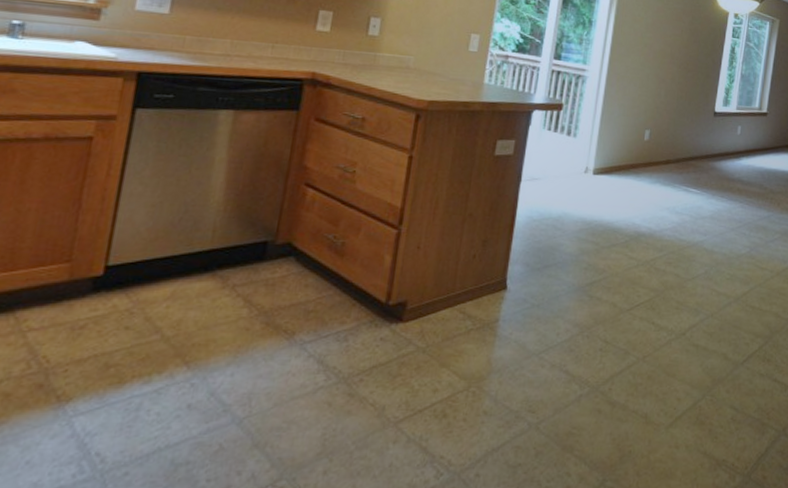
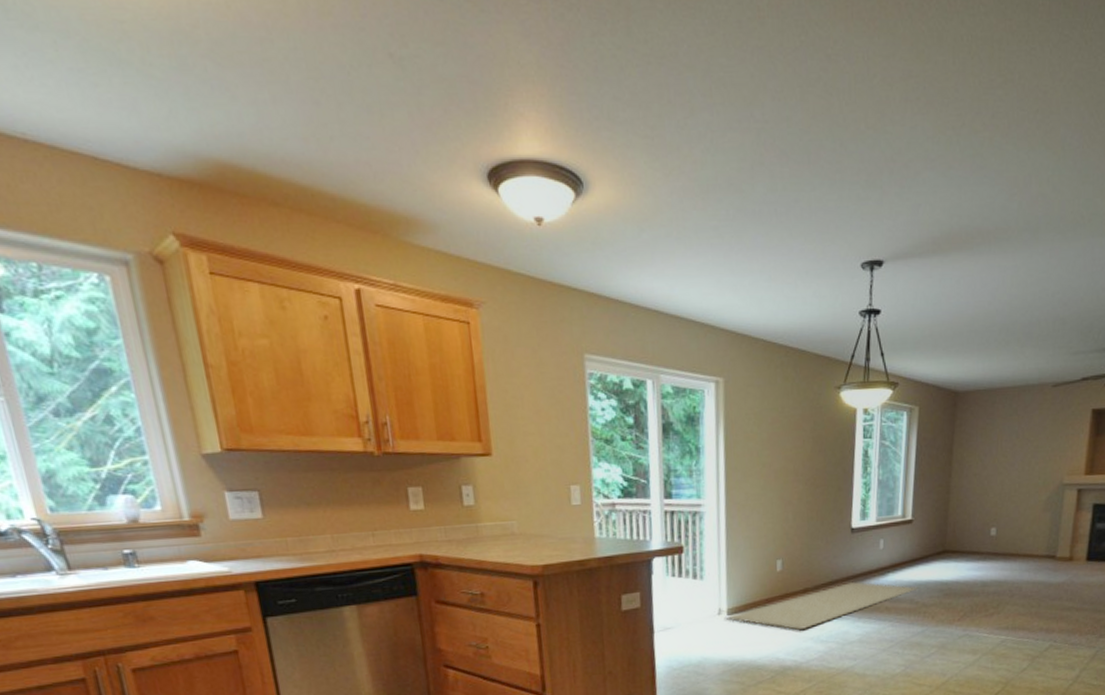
rug: none [589,160,768,200] -> present [724,581,919,631]

